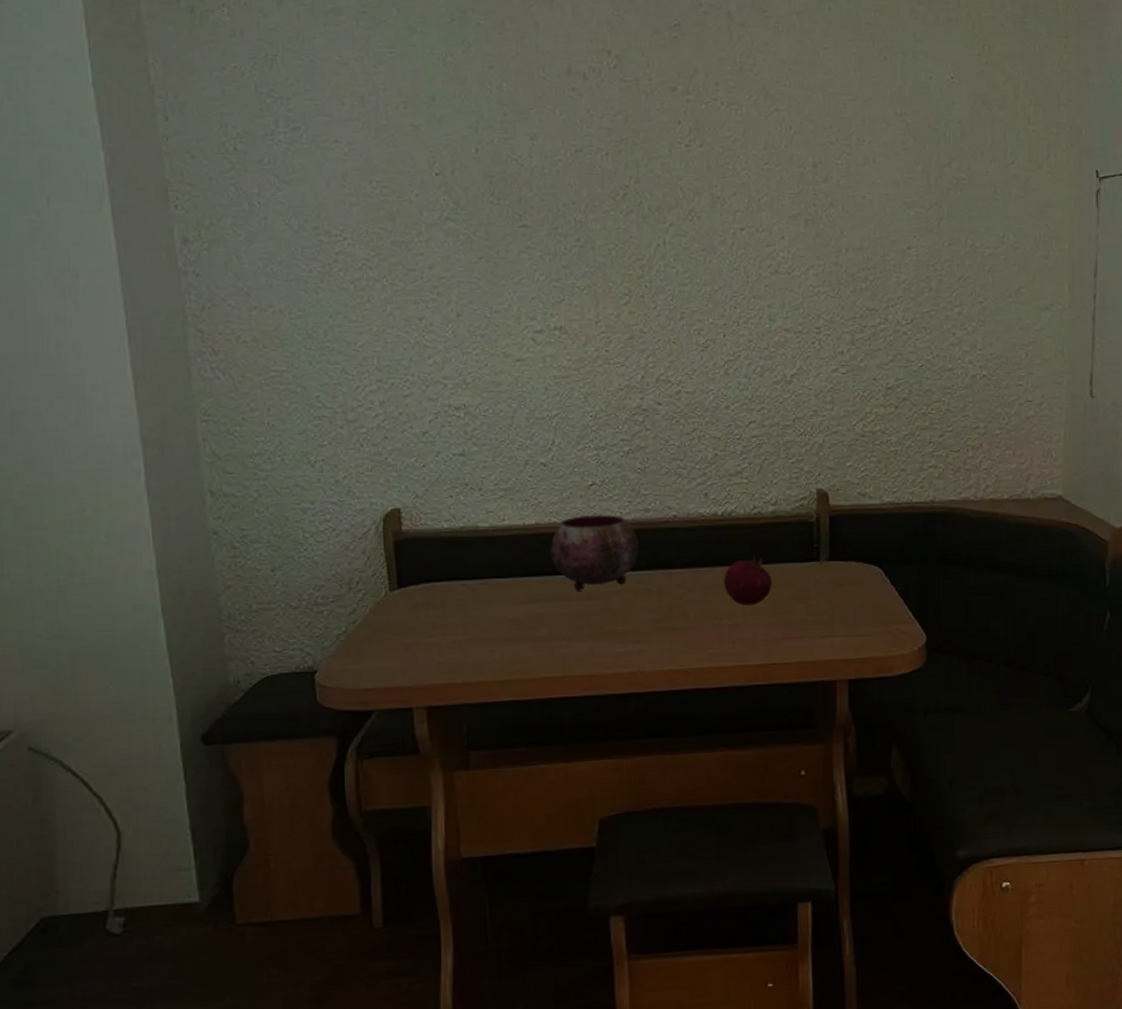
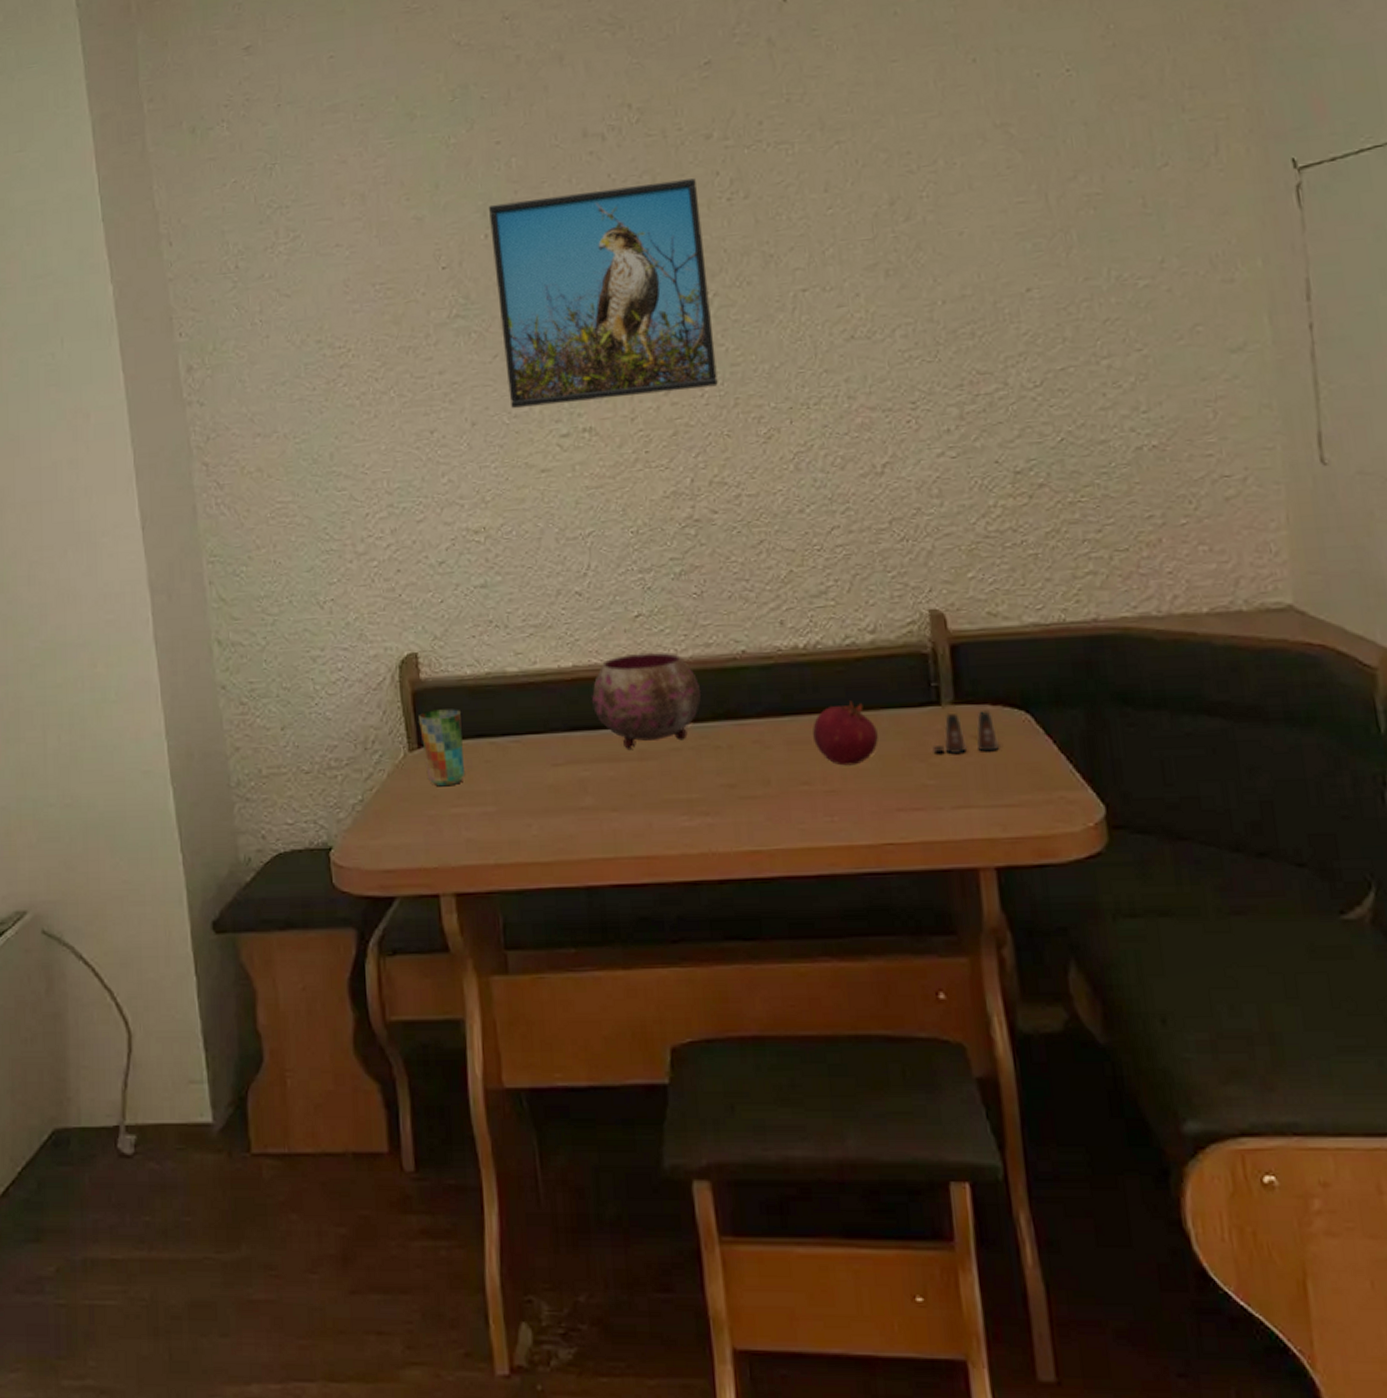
cup: none [400,555,438,620] -> present [419,708,464,787]
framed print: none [479,122,668,304] -> present [488,178,718,408]
salt shaker: none [811,566,859,598] -> present [932,711,1000,755]

